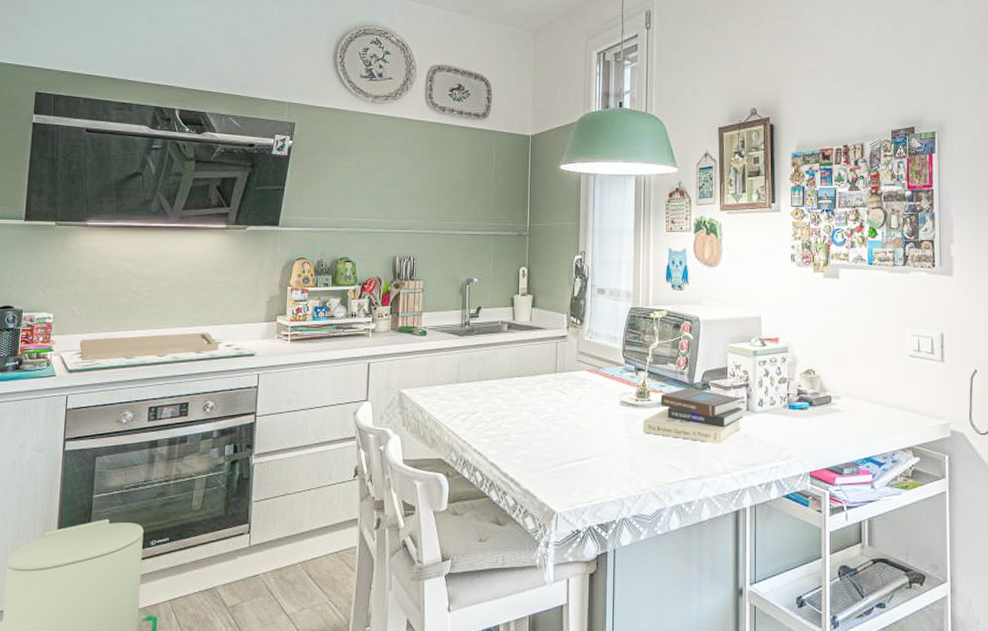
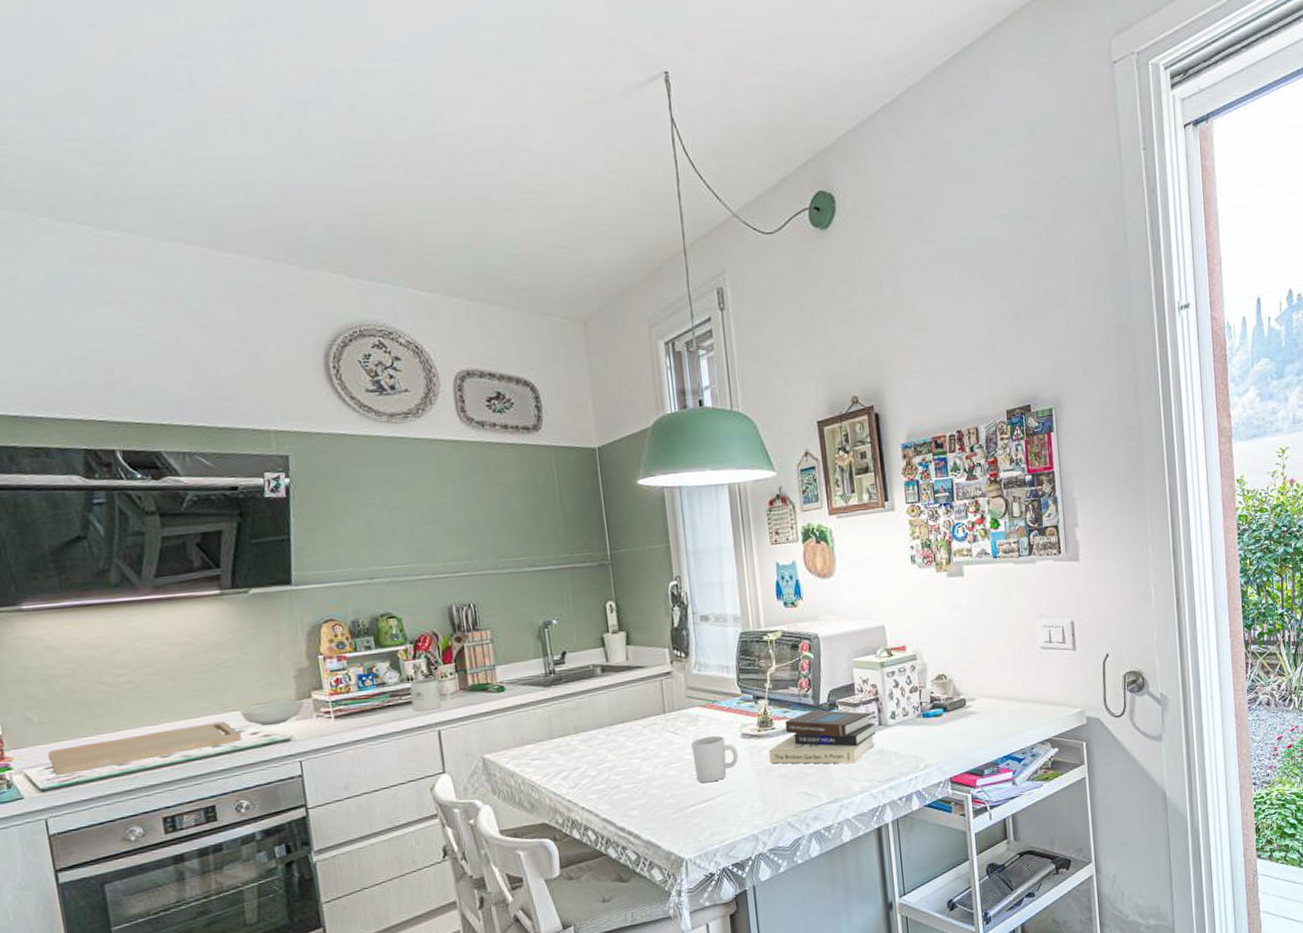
bowl: none [221,320,271,341] -> present [239,699,305,727]
mug: none [351,316,384,345] -> present [409,678,451,712]
mug: none [575,399,616,443] -> present [691,735,739,783]

